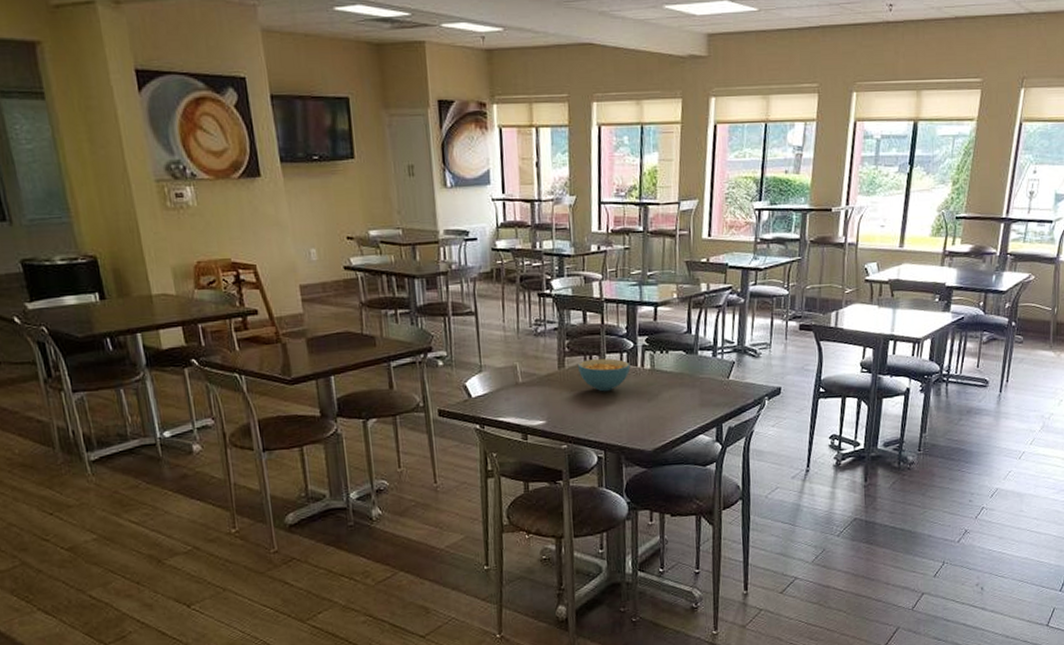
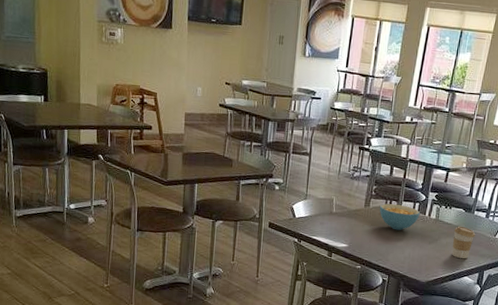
coffee cup: none [676,372,704,414] -> present [452,226,476,259]

